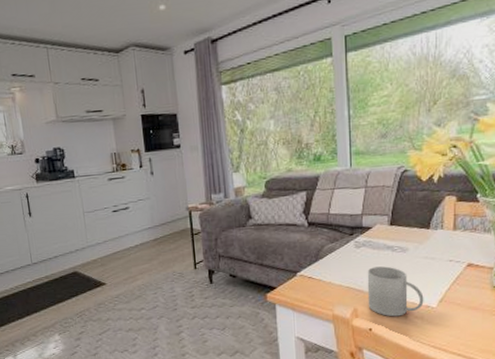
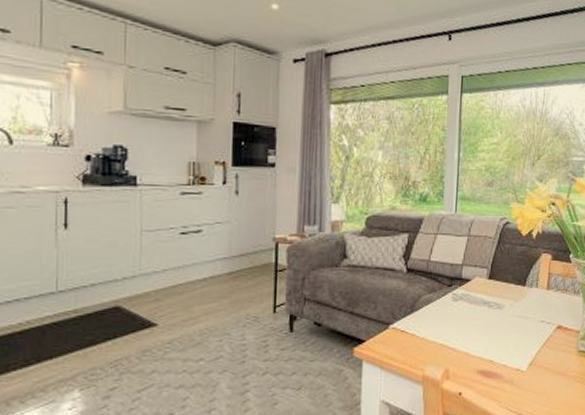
mug: present [367,266,424,317] -> none [460,323,515,380]

